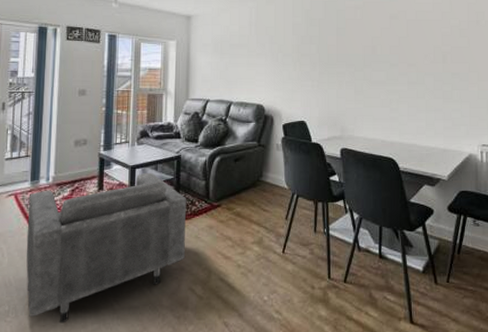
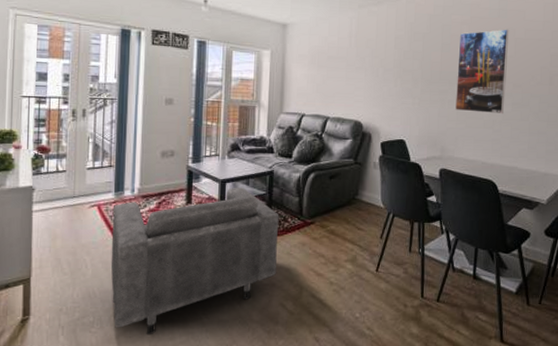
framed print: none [353,12,401,93] -> present [455,29,510,115]

